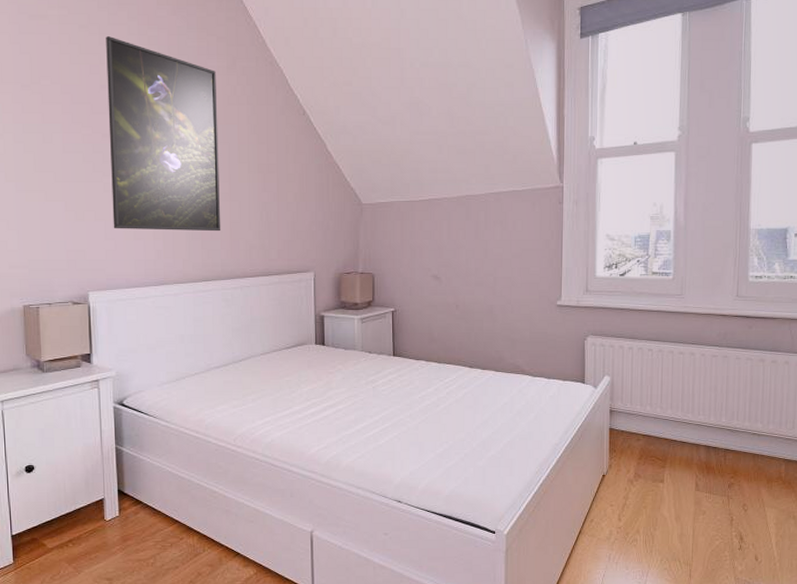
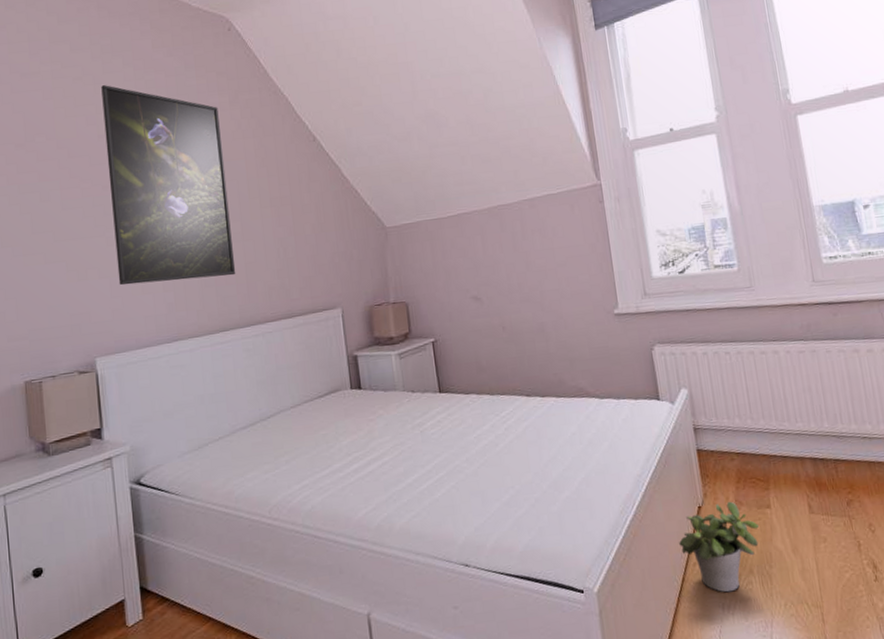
potted plant: none [582,473,651,546] -> present [679,501,759,593]

